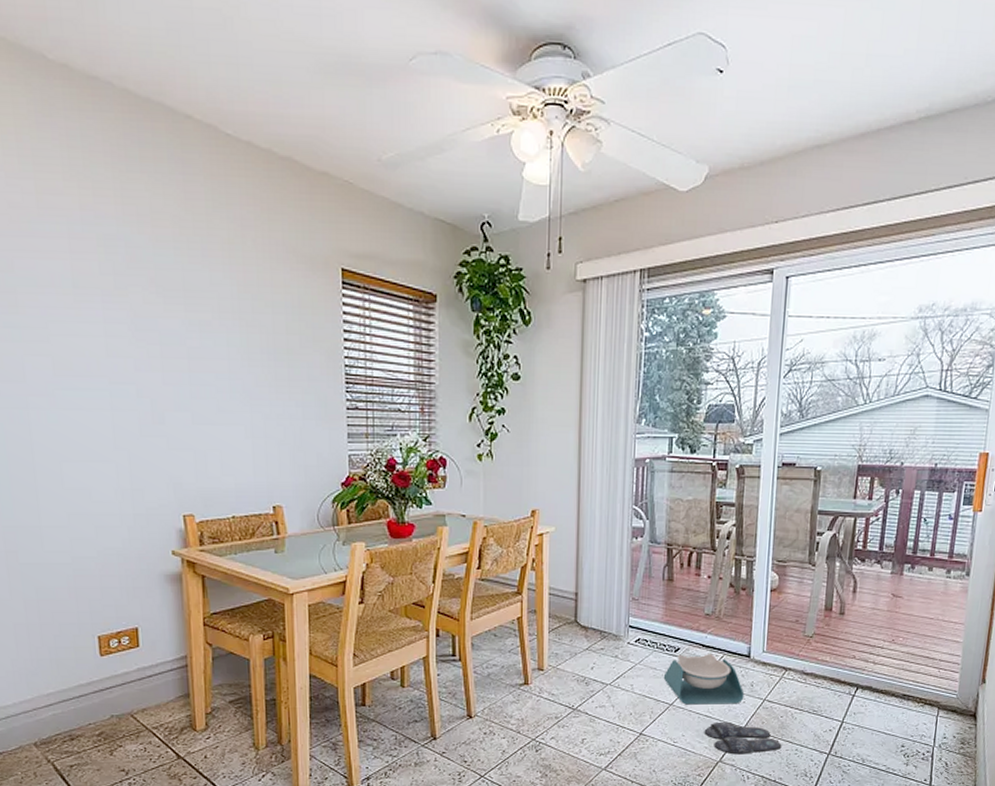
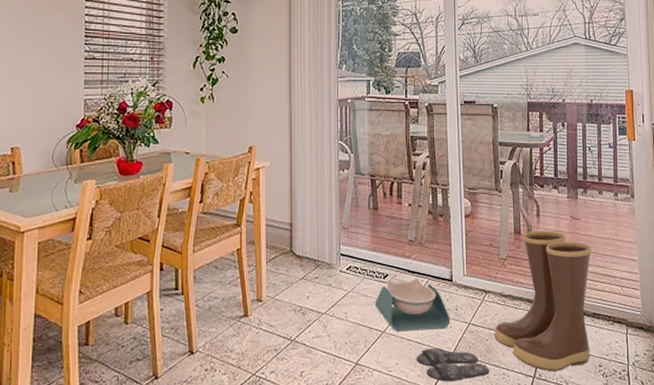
boot: none [790,607,911,750] -> present [494,230,592,372]

